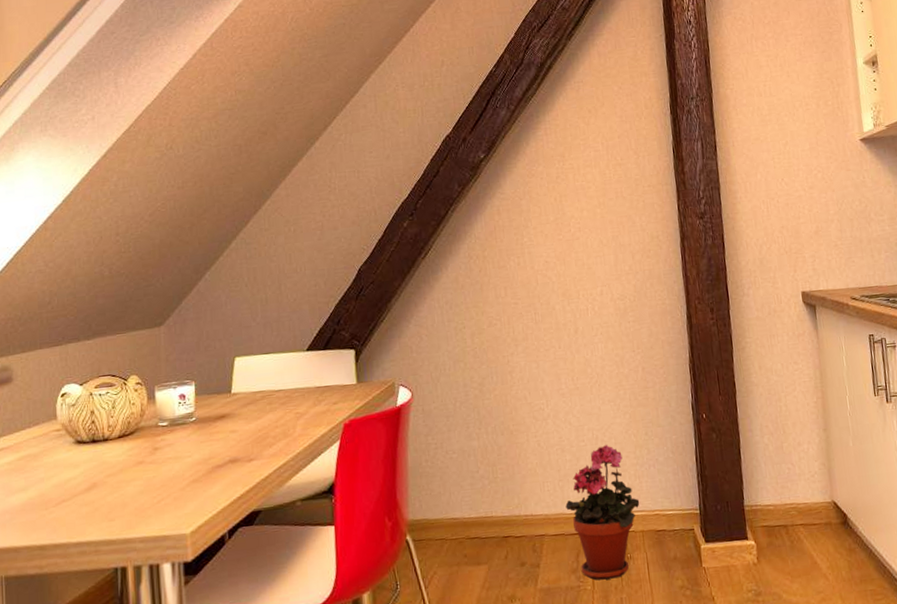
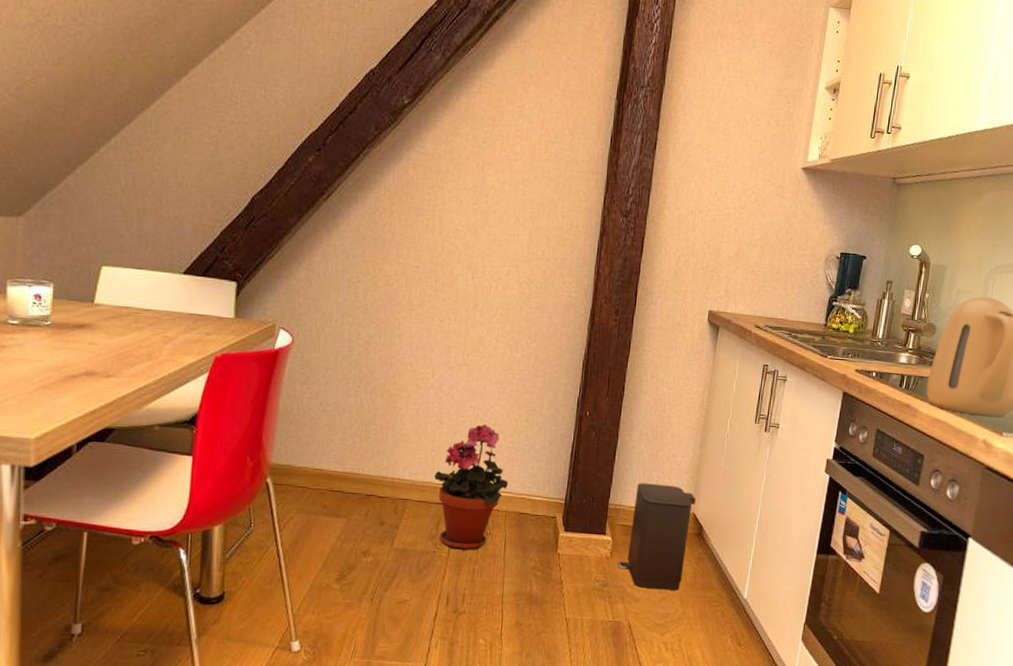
pedal bin: none [765,475,838,592] -> present [617,483,696,590]

